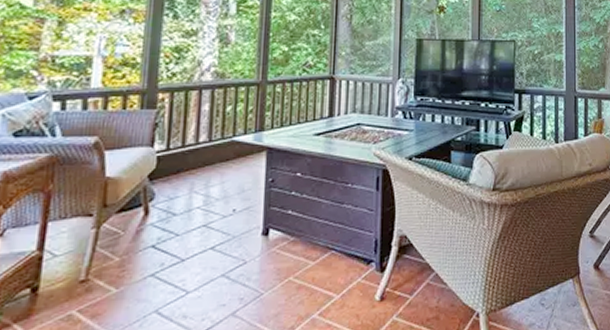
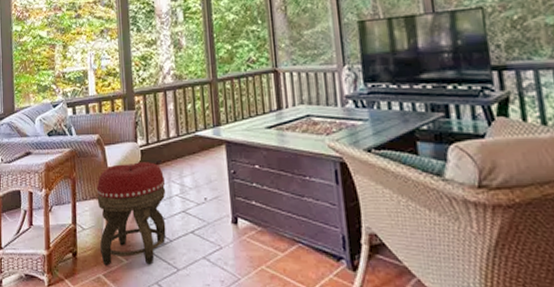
footstool: none [78,170,186,299] -> present [96,162,166,266]

